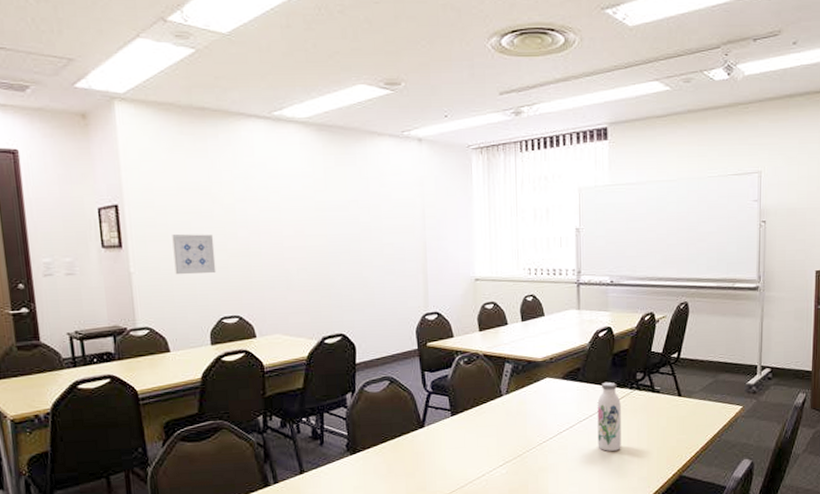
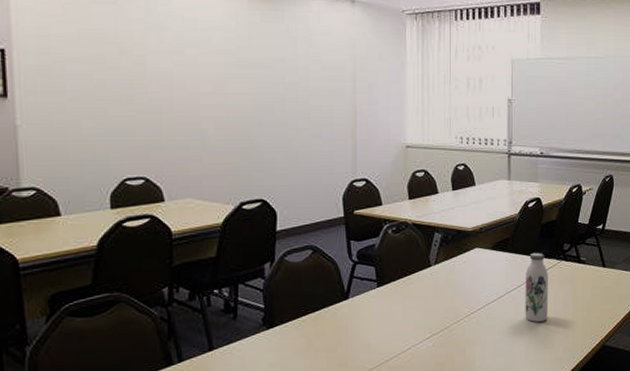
wall art: present [172,234,217,275] -> none [69,86,121,131]

